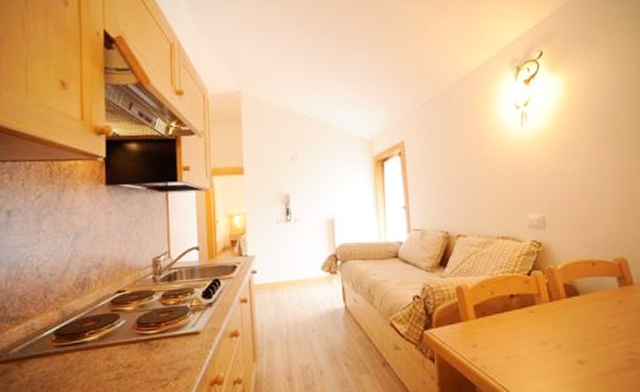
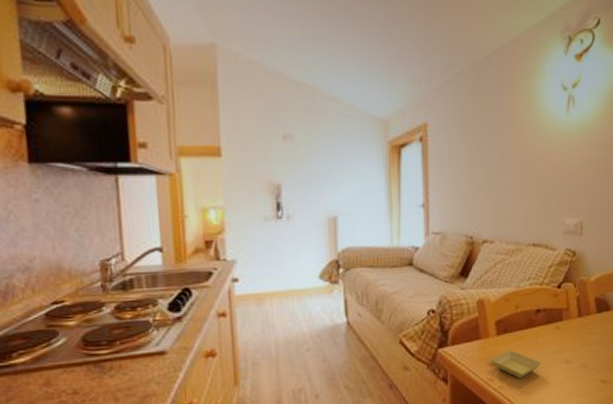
saucer: none [472,332,519,358] -> present [491,350,542,378]

